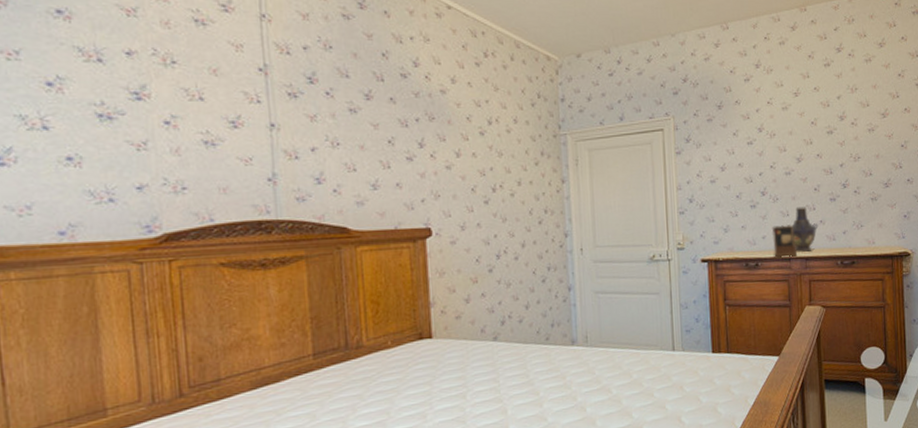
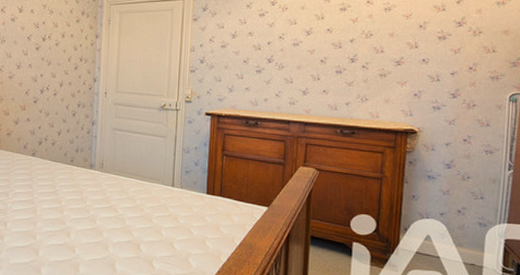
wooden box: present [771,225,798,258] -> none [274,90,298,121]
vase: present [788,207,819,252] -> none [290,76,321,117]

